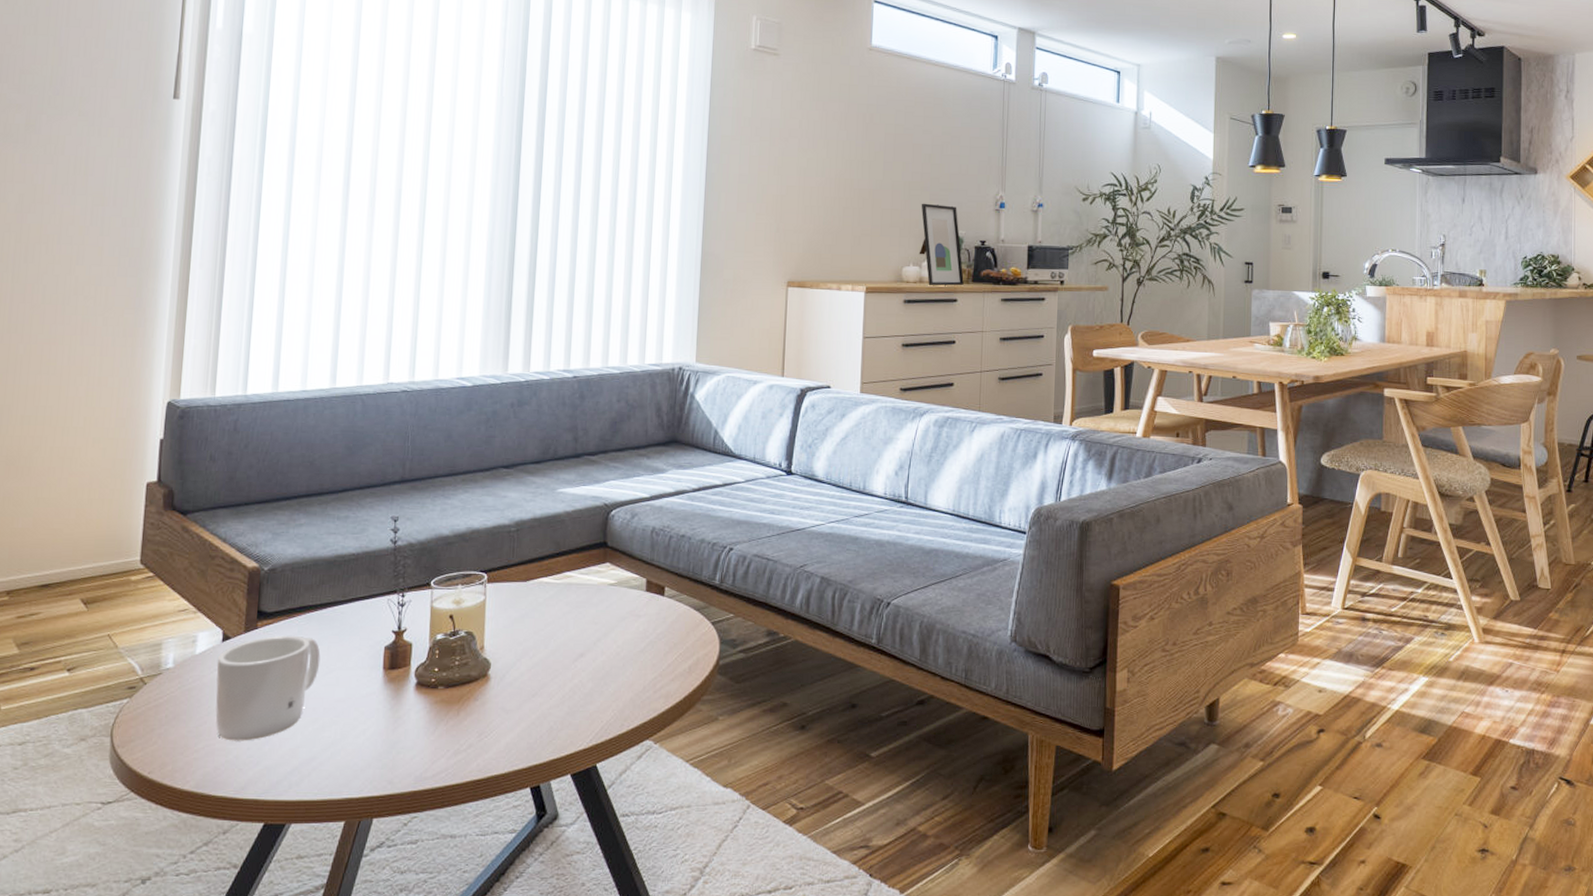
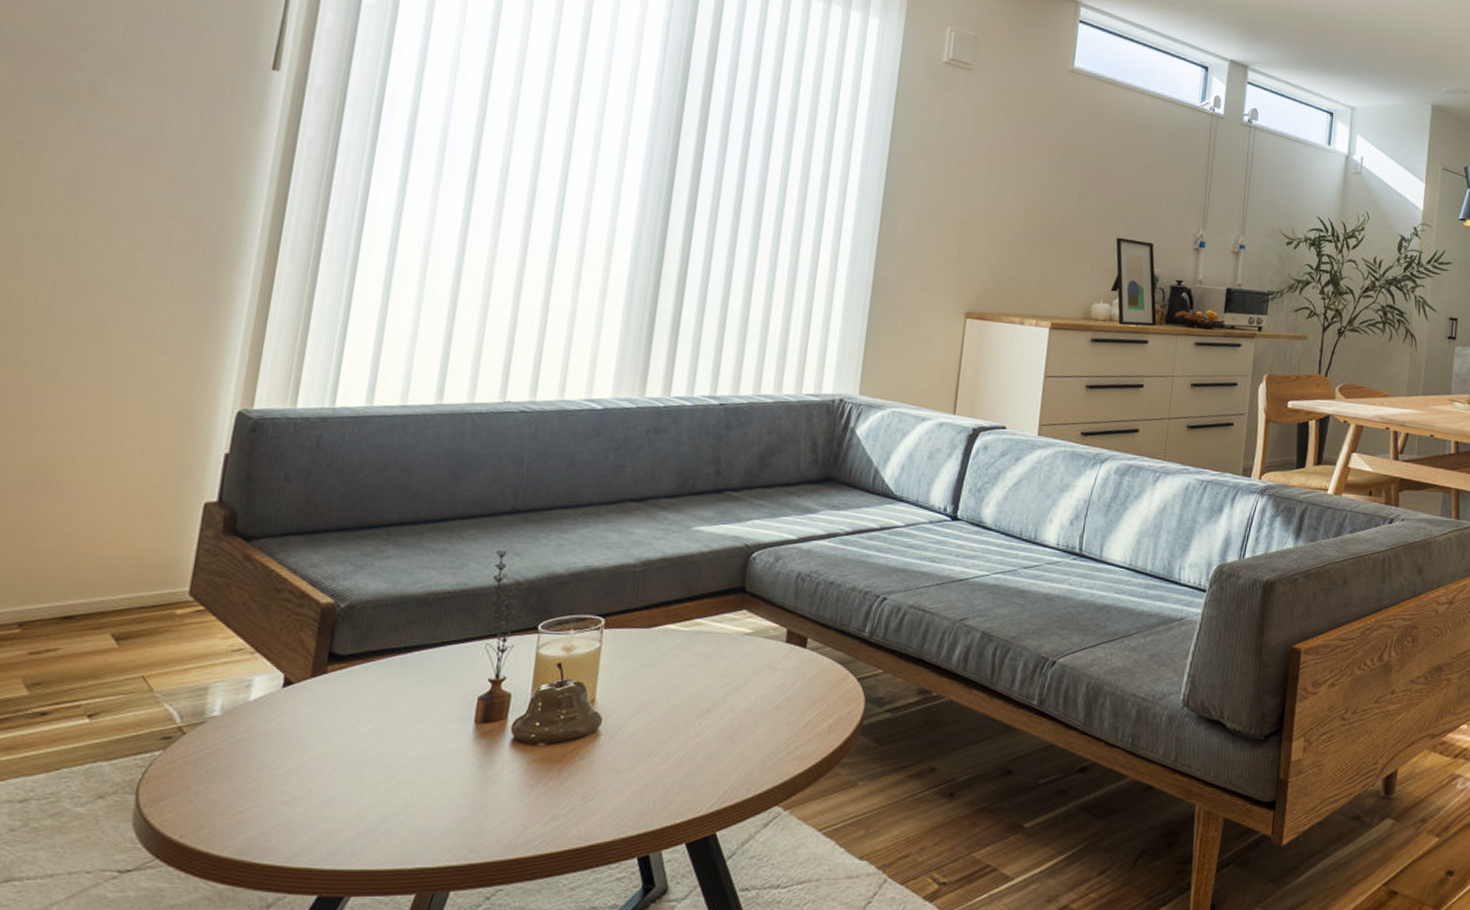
mug: present [215,635,321,741] -> none [267,681,401,802]

